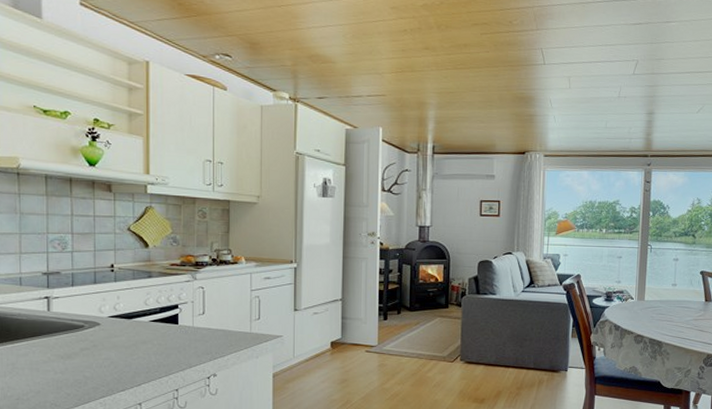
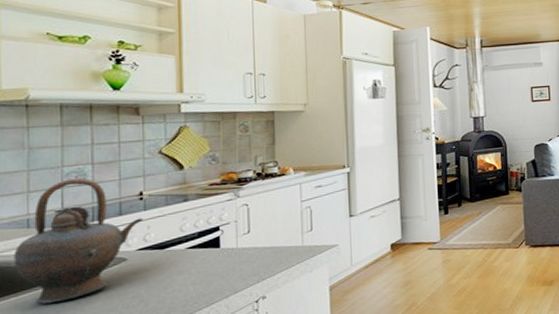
teapot: none [9,245,114,354] -> present [13,178,143,304]

